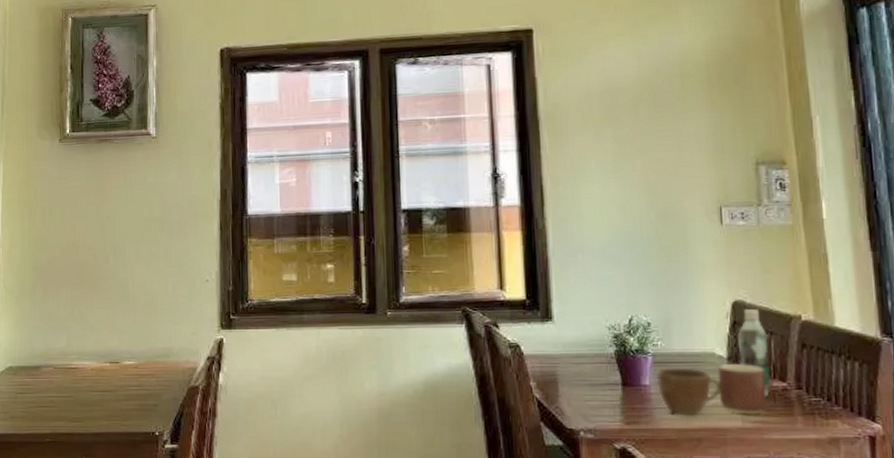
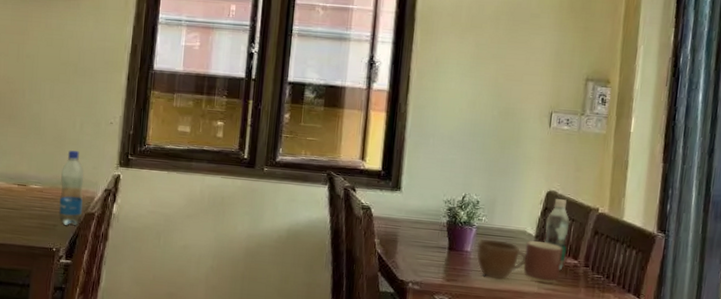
bottle: none [157,317,185,405] -> present [59,150,85,226]

